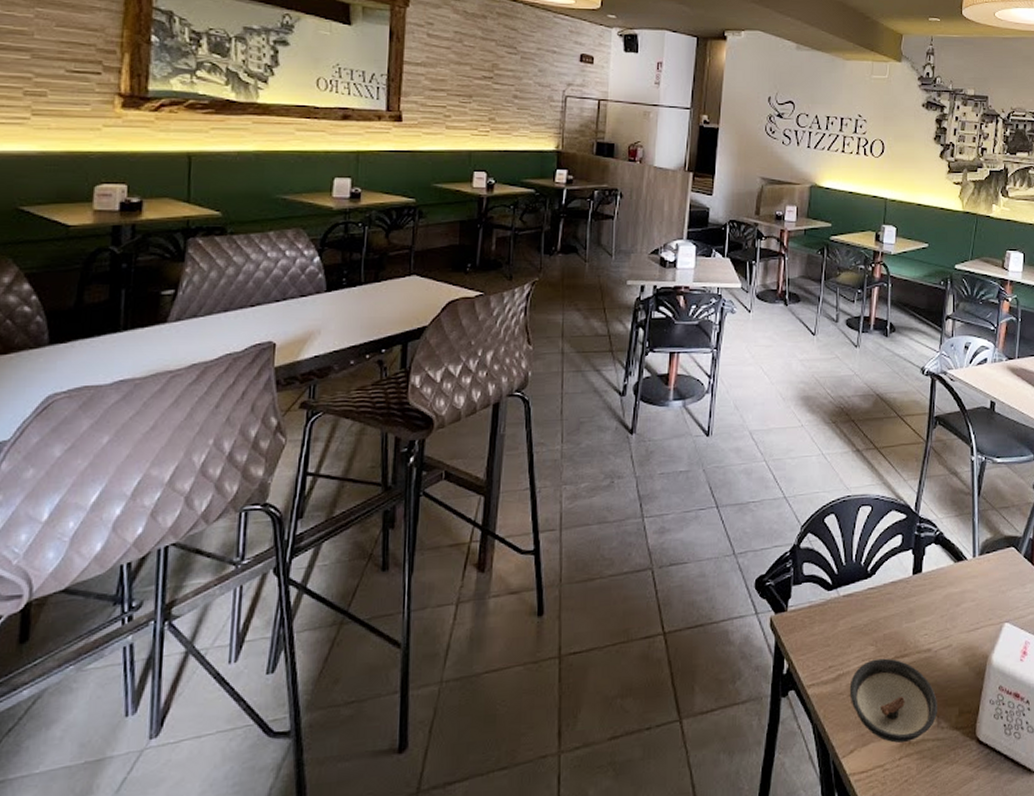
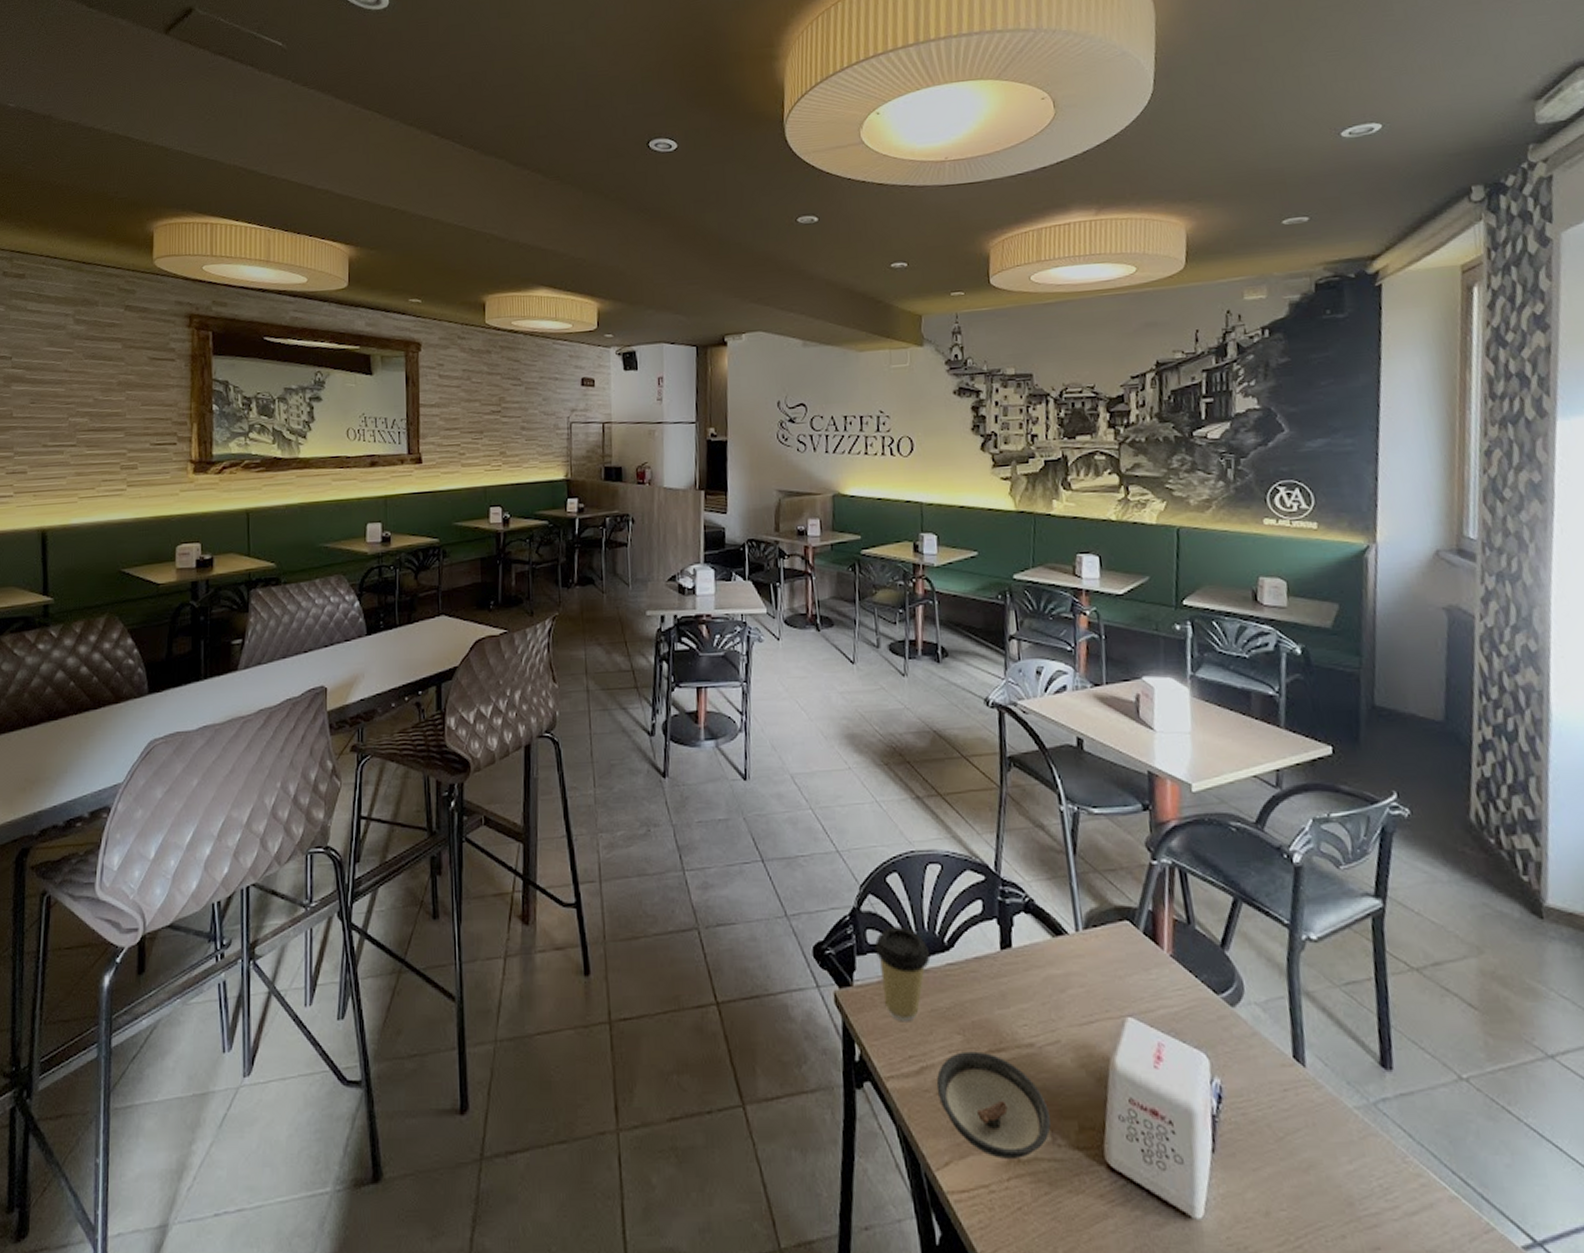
coffee cup: none [809,559,855,639] -> present [874,926,931,1022]

